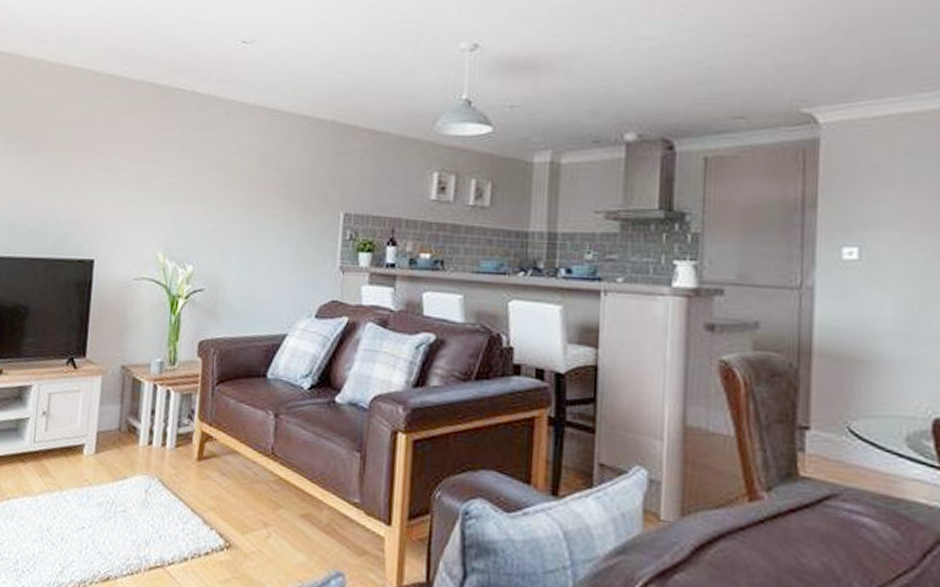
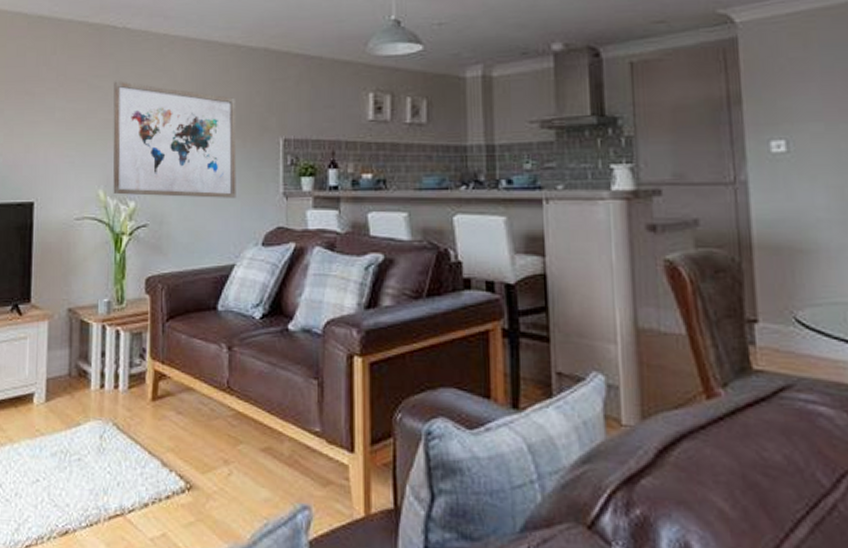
wall art: none [172,145,299,269] -> present [113,81,237,198]

